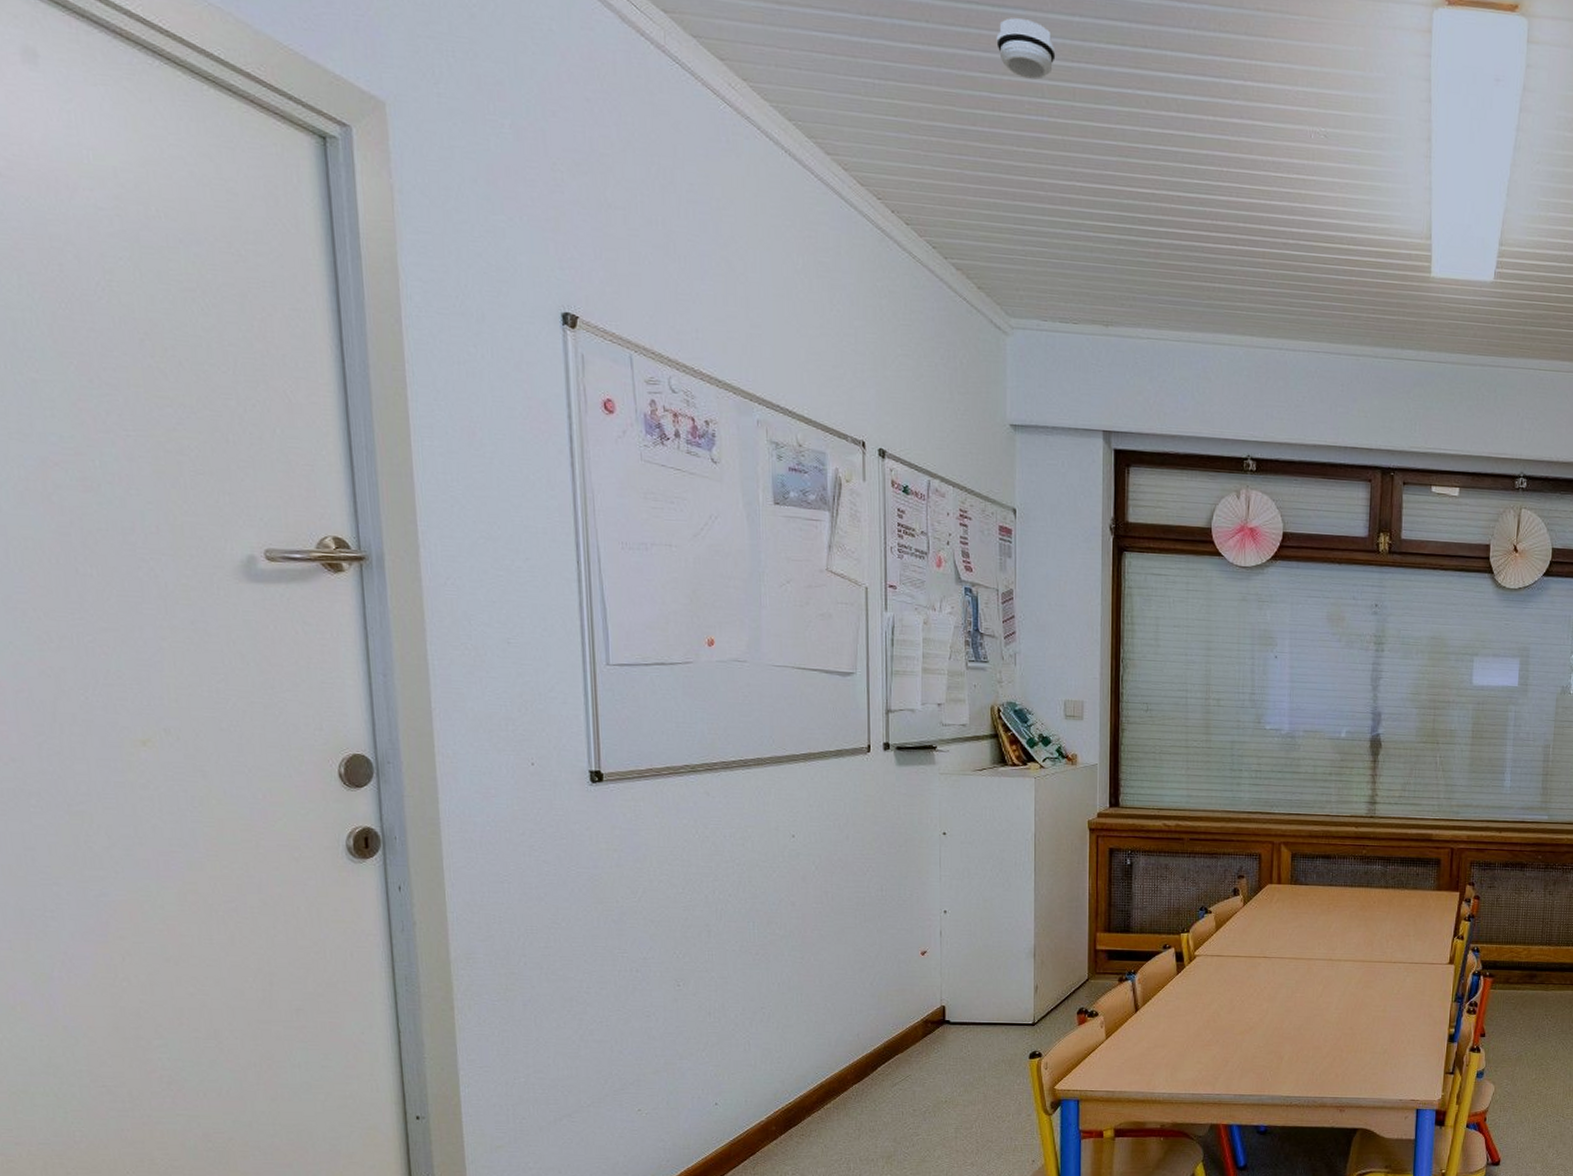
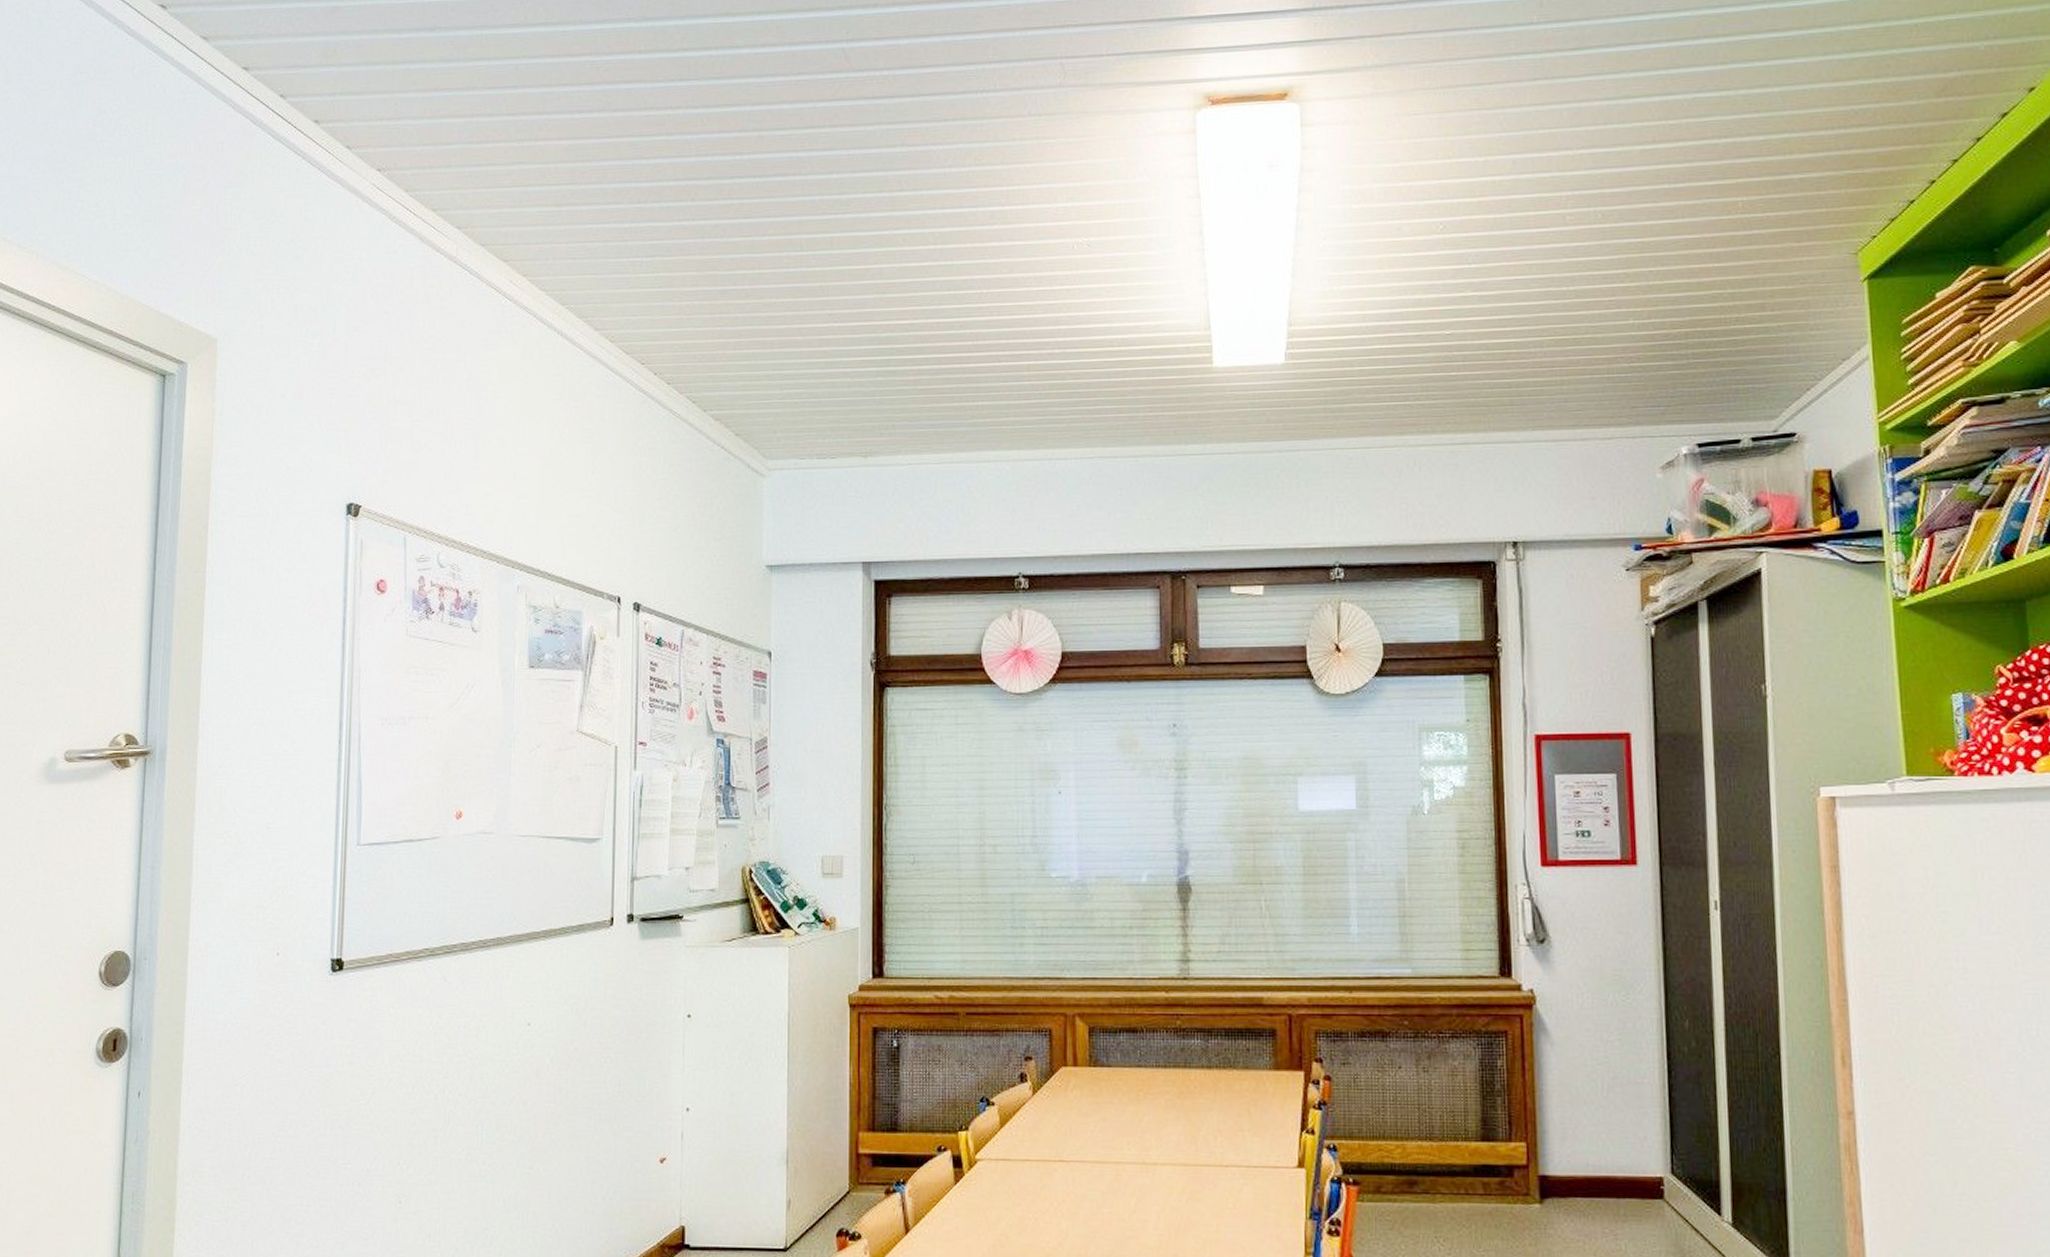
smoke detector: present [996,18,1056,80] -> none [757,184,814,236]

